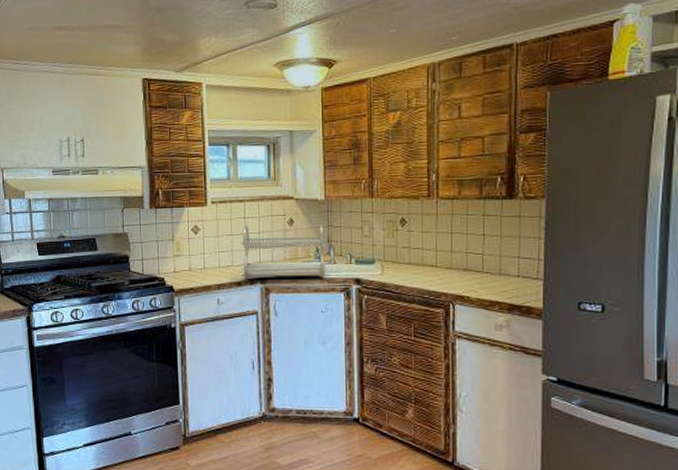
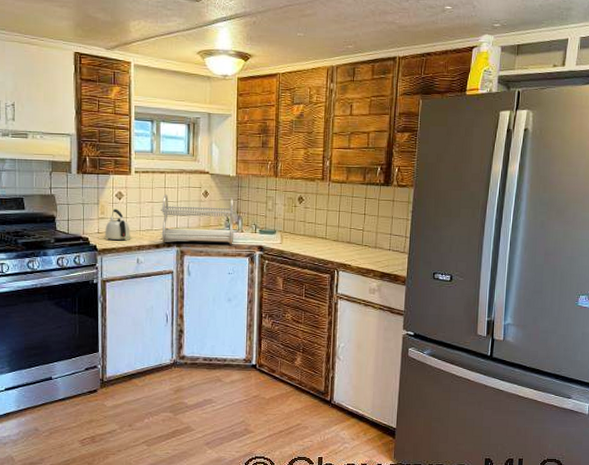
kettle: none [181,244,210,279] -> present [105,209,131,240]

